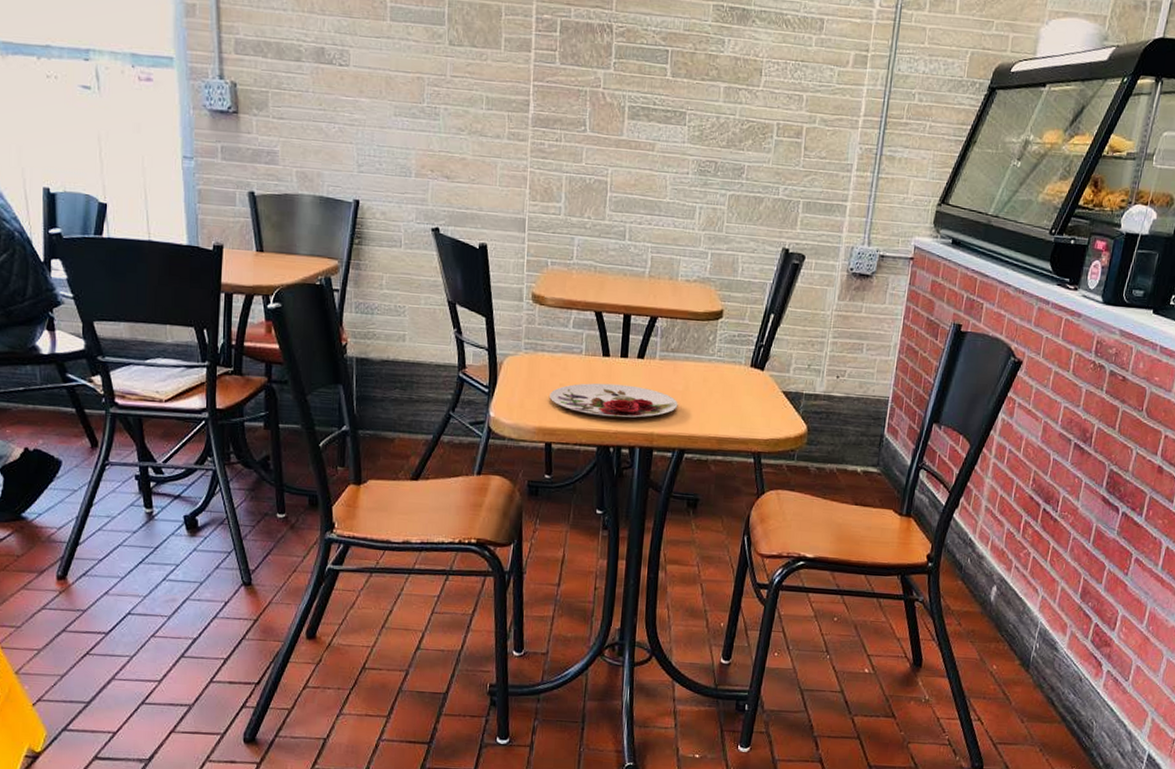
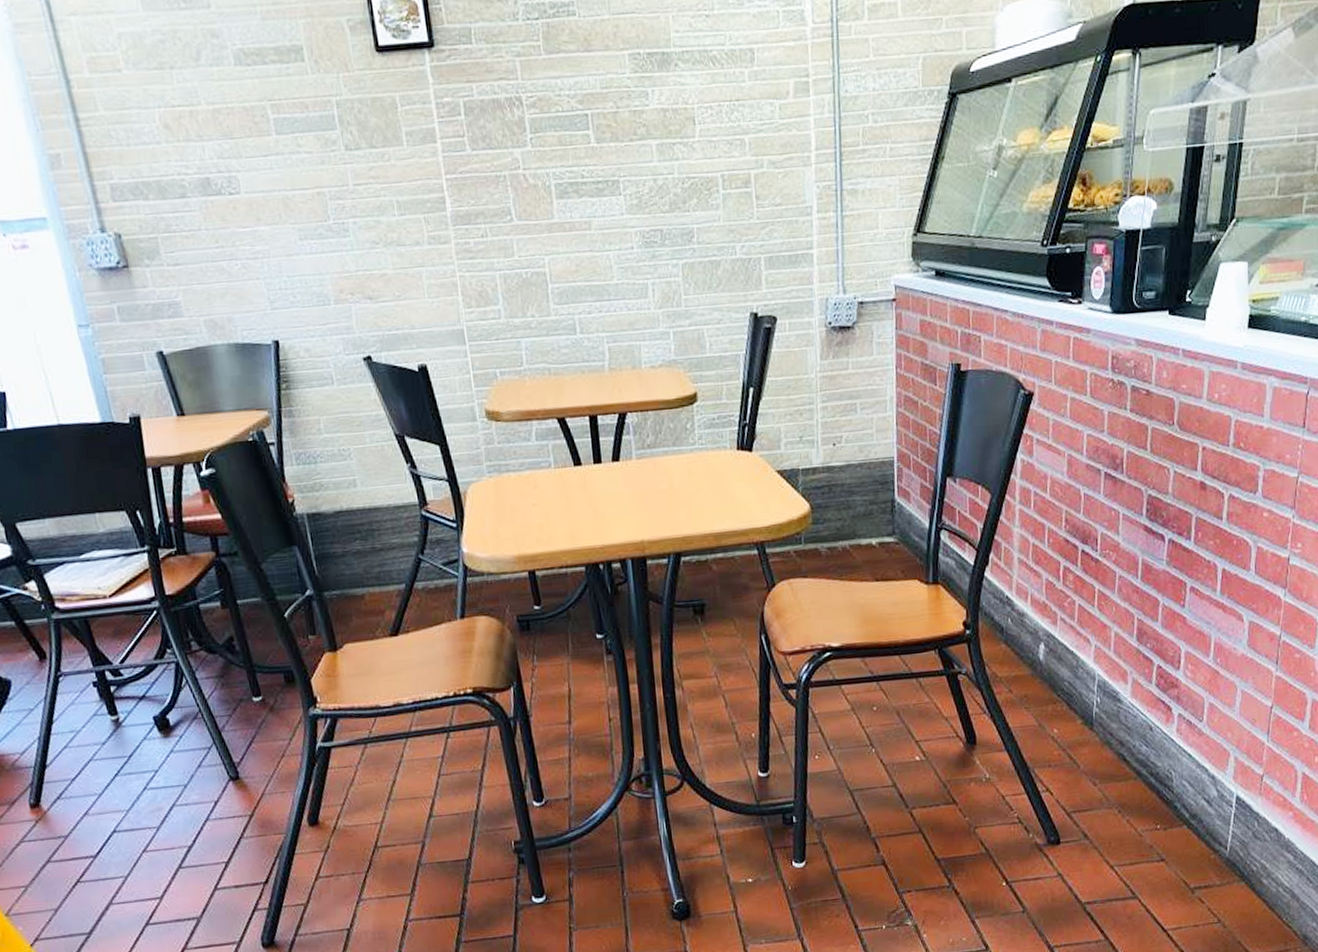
plate: present [549,383,678,418] -> none [524,492,666,533]

